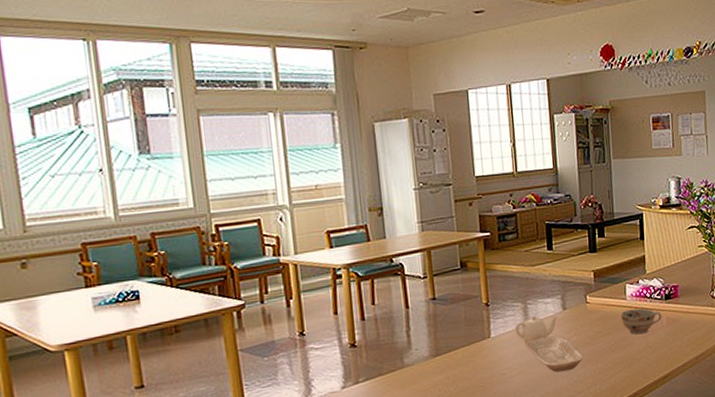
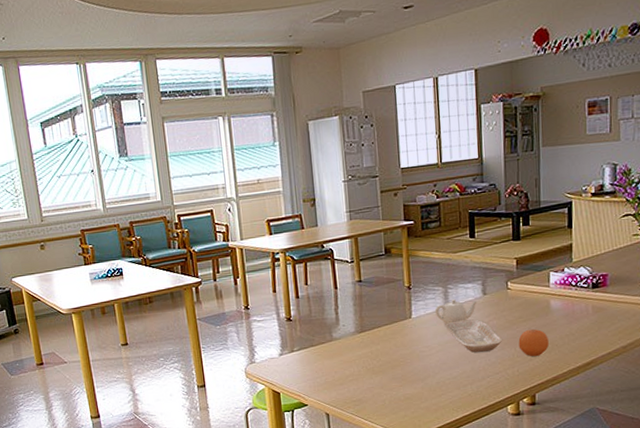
fruit: none [599,343,628,373] -> present [518,328,549,357]
teacup: present [620,308,662,334] -> none [543,296,588,321]

